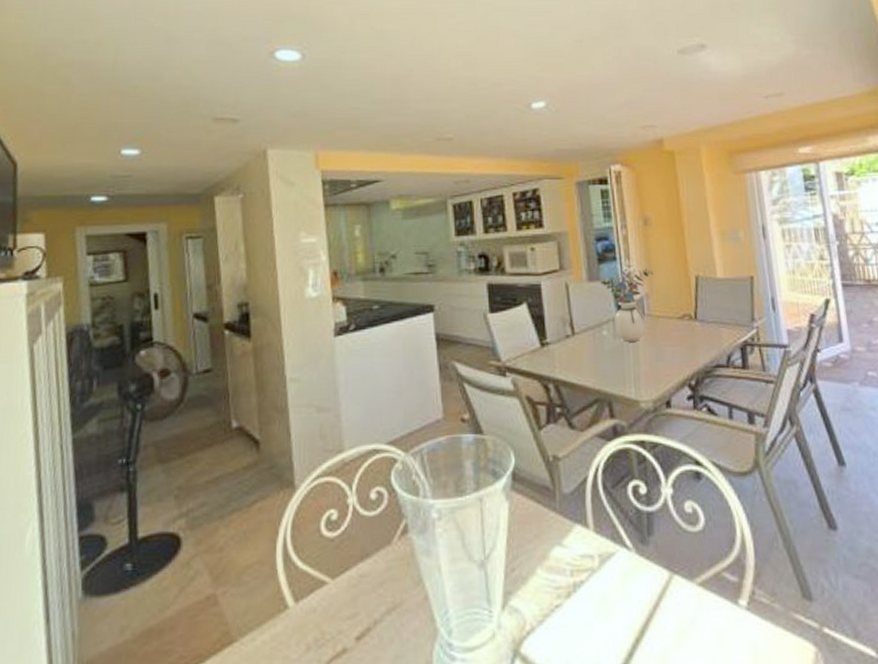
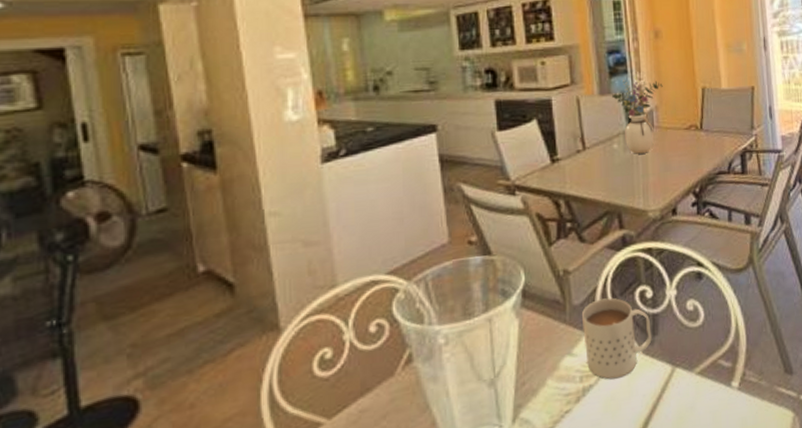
mug: none [571,489,647,578] -> present [581,297,652,379]

